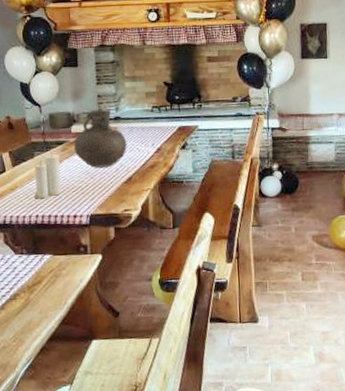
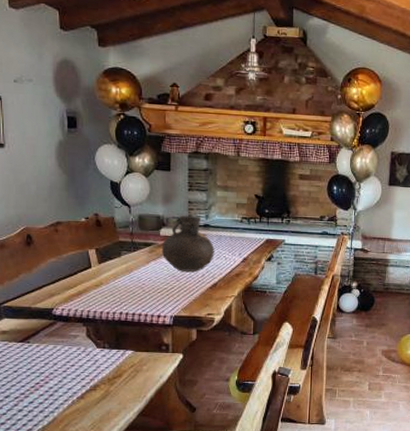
candle: present [33,152,61,198] -> none [118,253,146,296]

